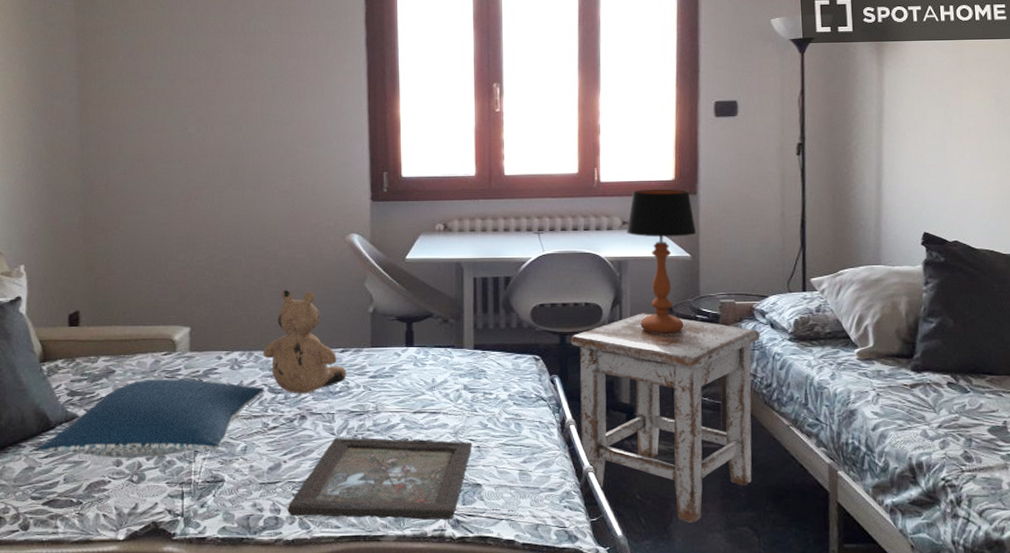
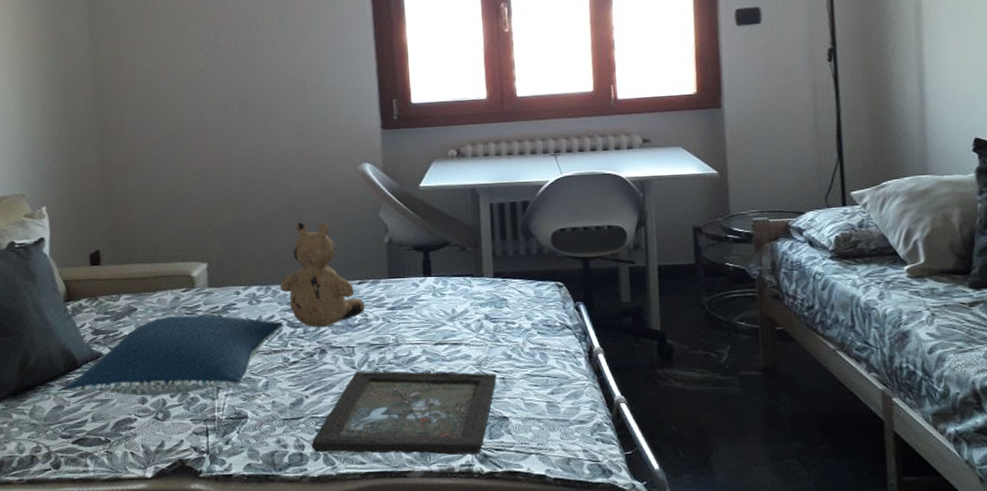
stool: present [570,313,761,523] -> none [594,234,799,455]
table lamp: present [627,189,697,334] -> none [648,103,723,256]

